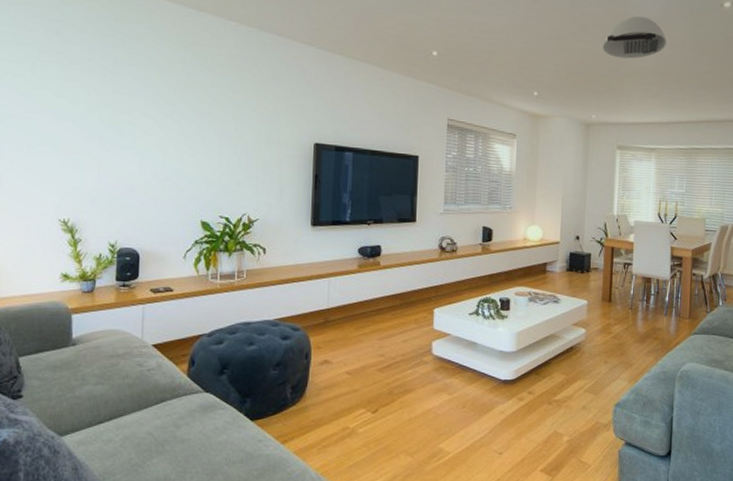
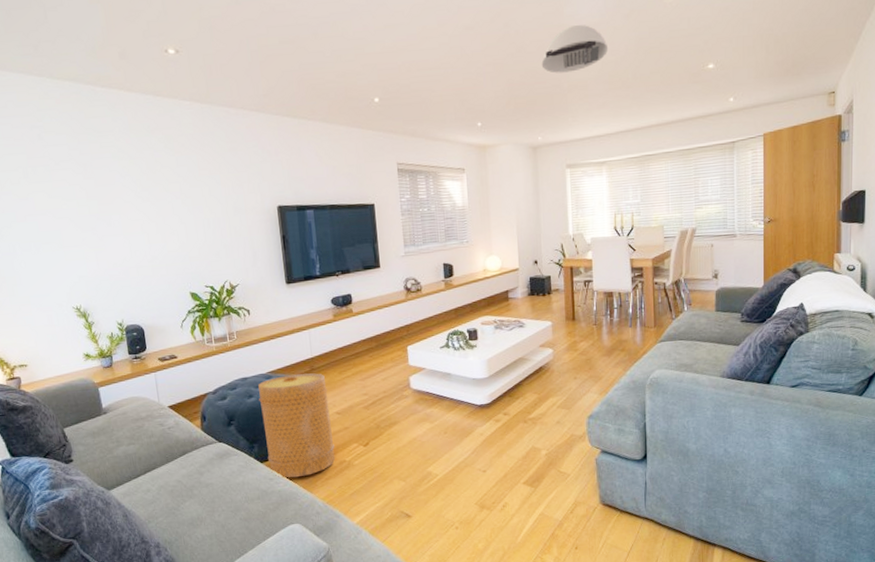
basket: none [259,325,340,442] -> present [258,373,336,478]

